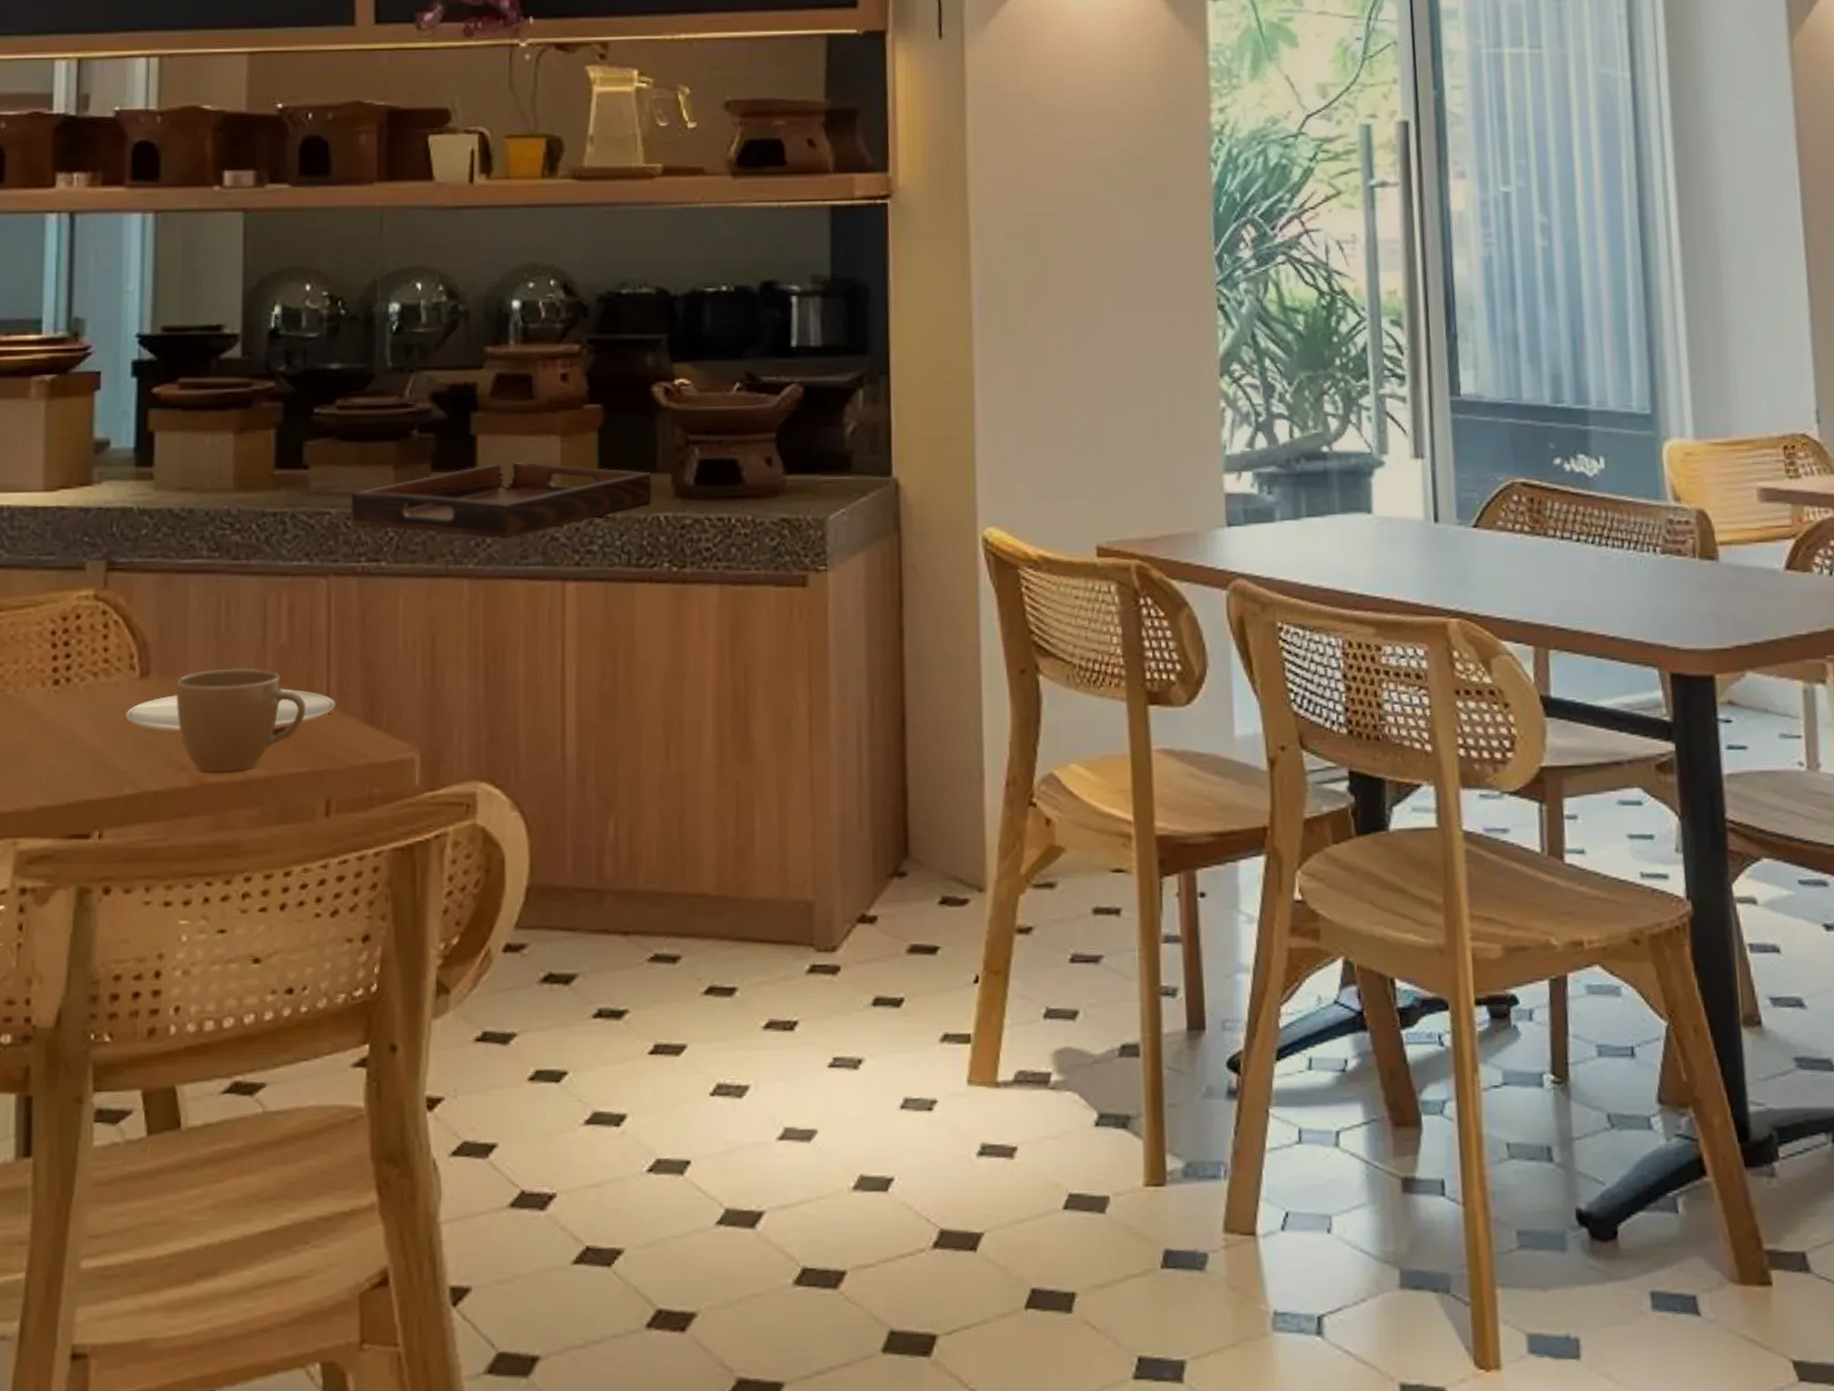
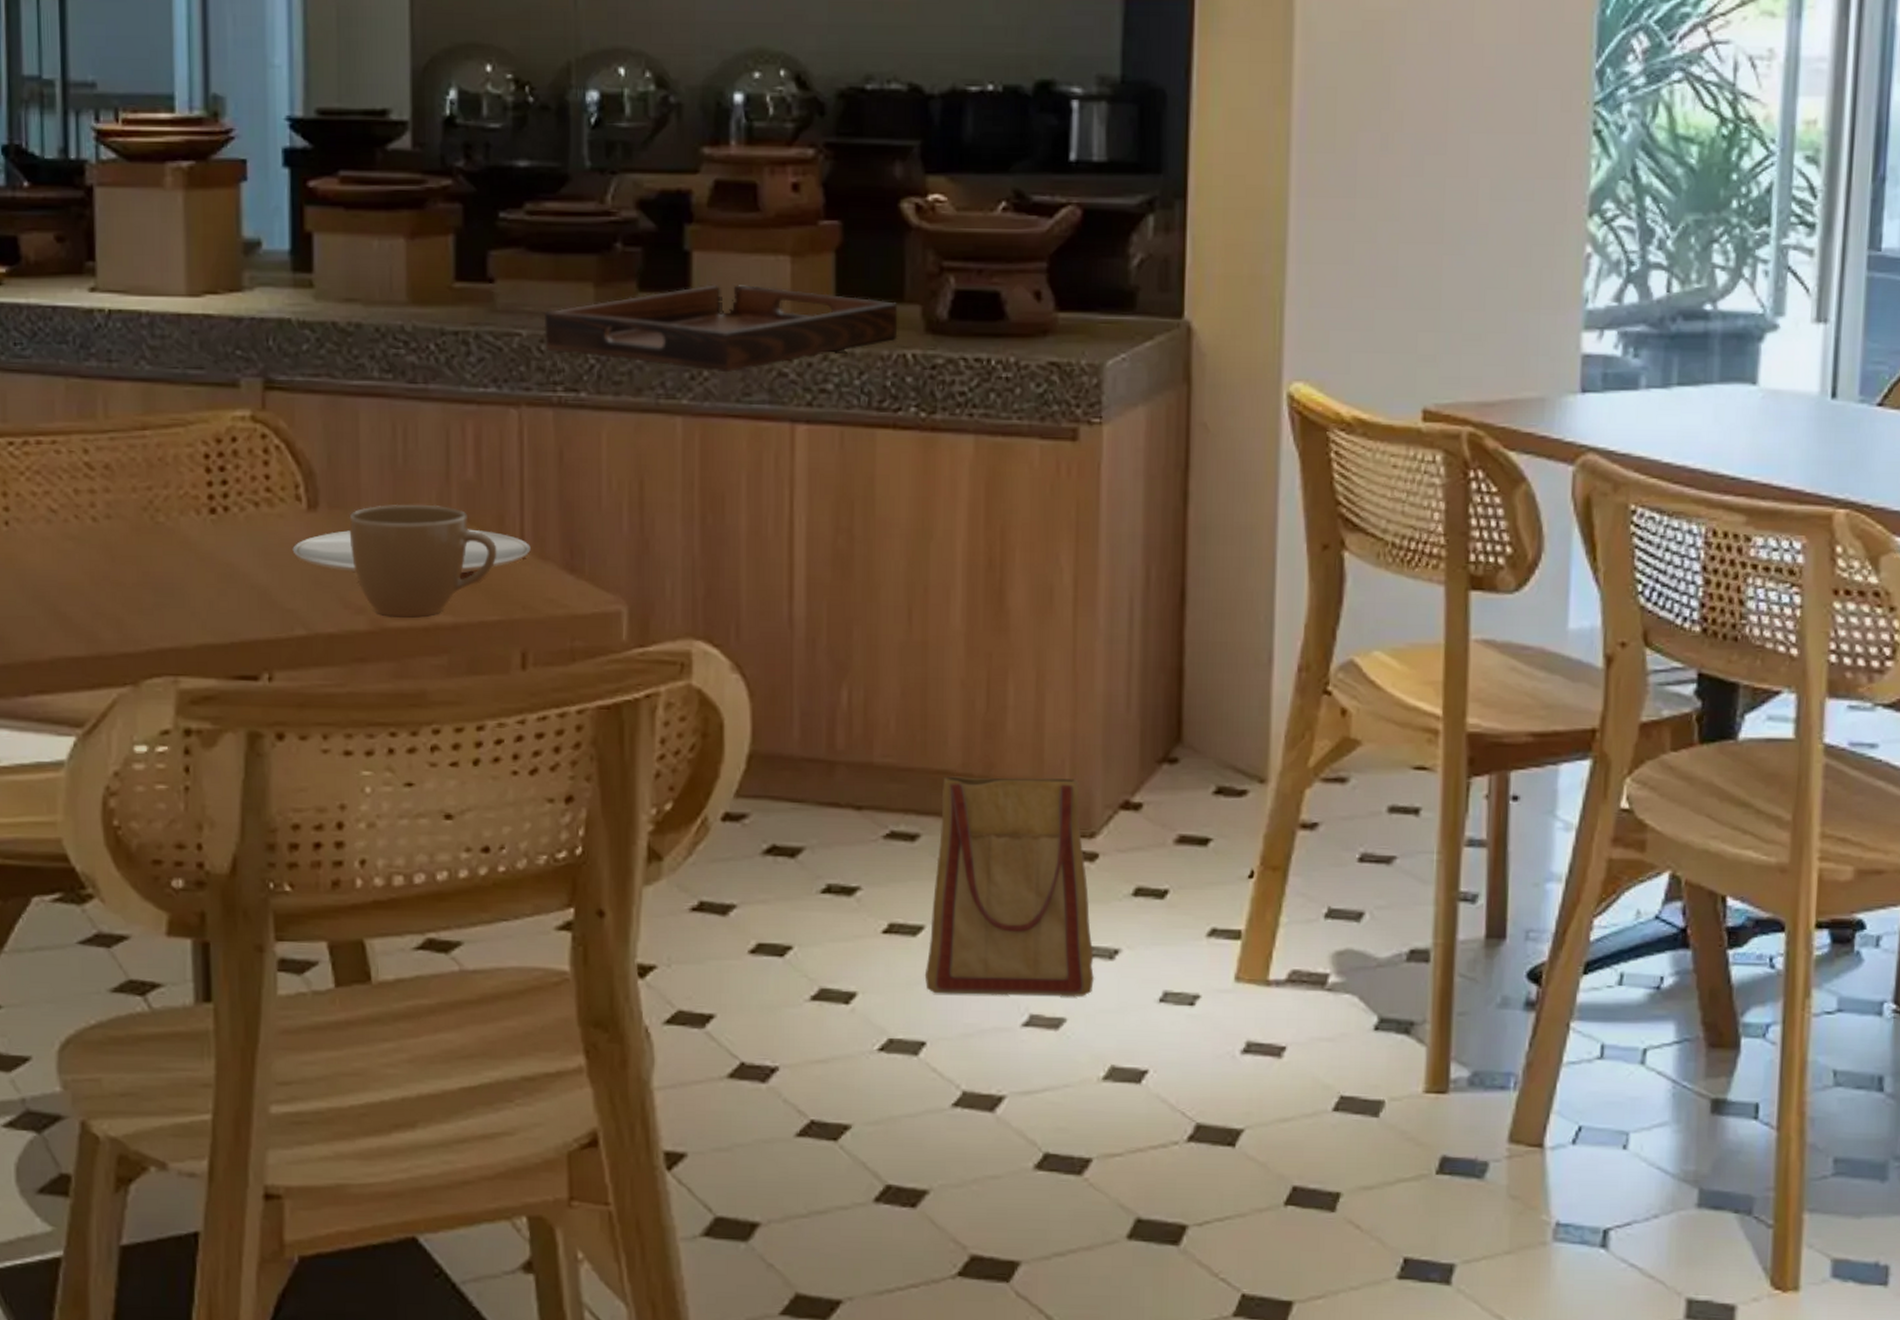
shopping bag: none [688,895,841,1112] -> present [924,776,1094,997]

